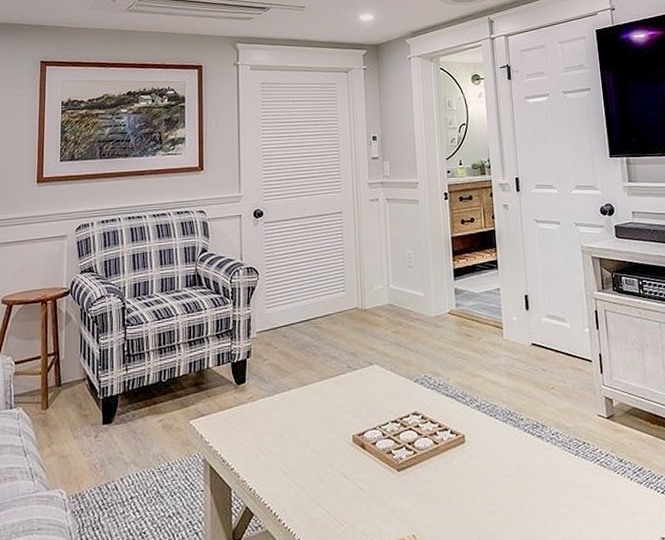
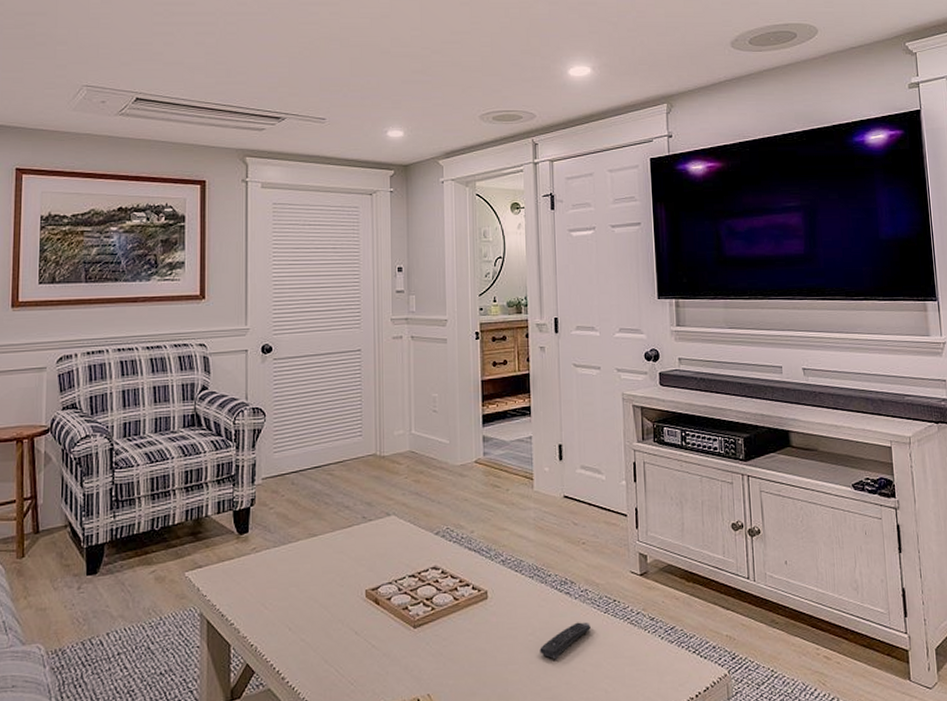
remote control: none [516,464,563,501] -> present [540,622,591,660]

